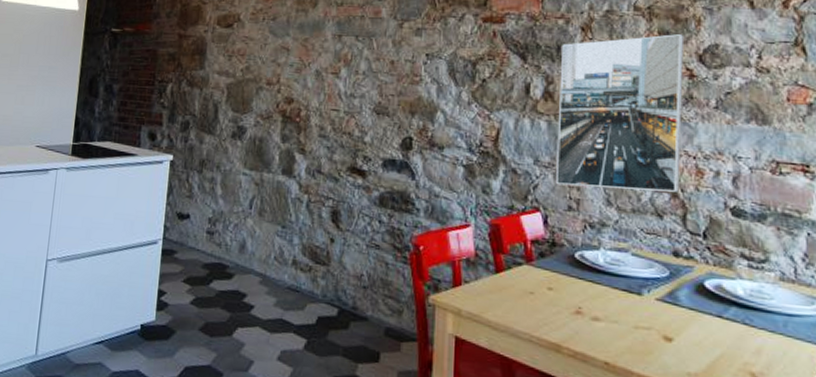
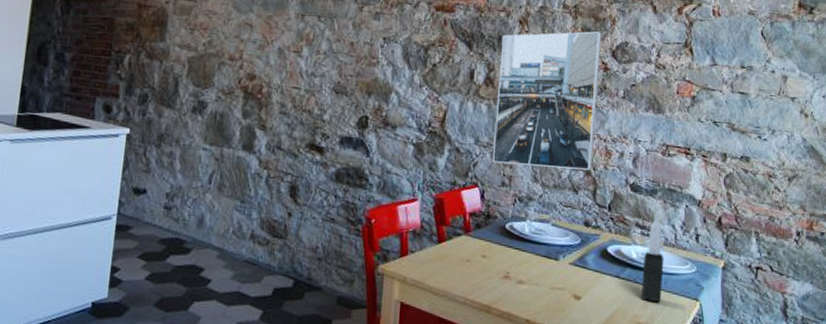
candle: none [752,244,782,348] -> present [641,215,664,302]

